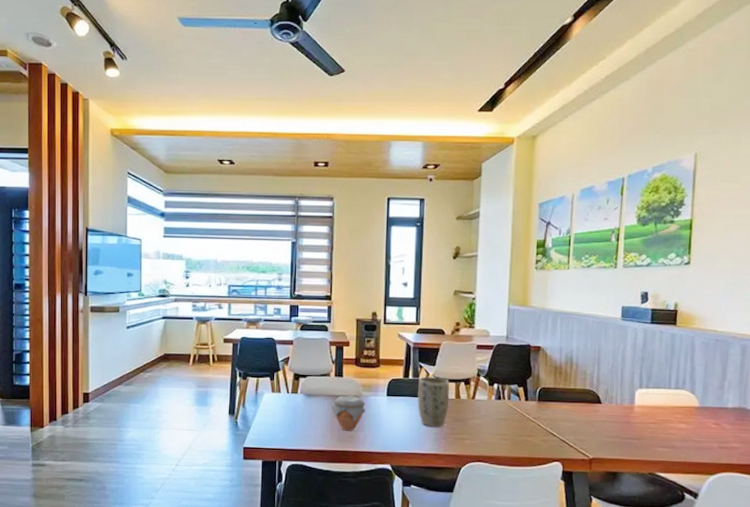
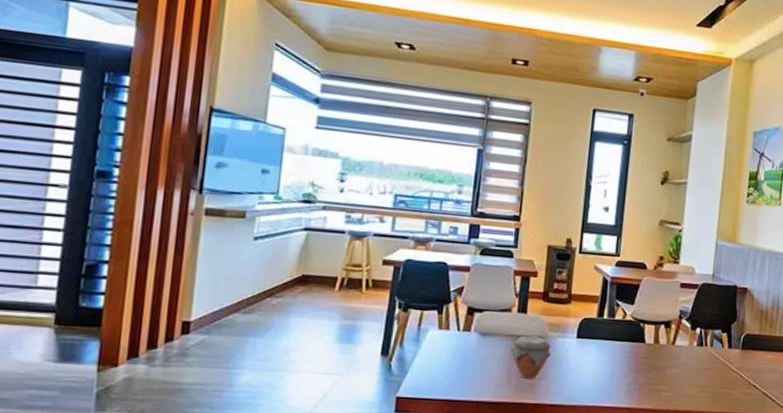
plant pot: present [417,376,450,427] -> none [611,316,649,376]

